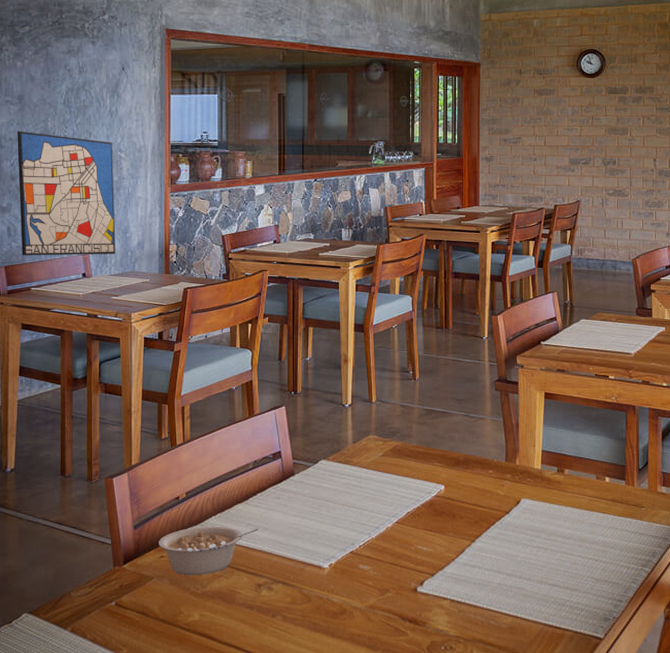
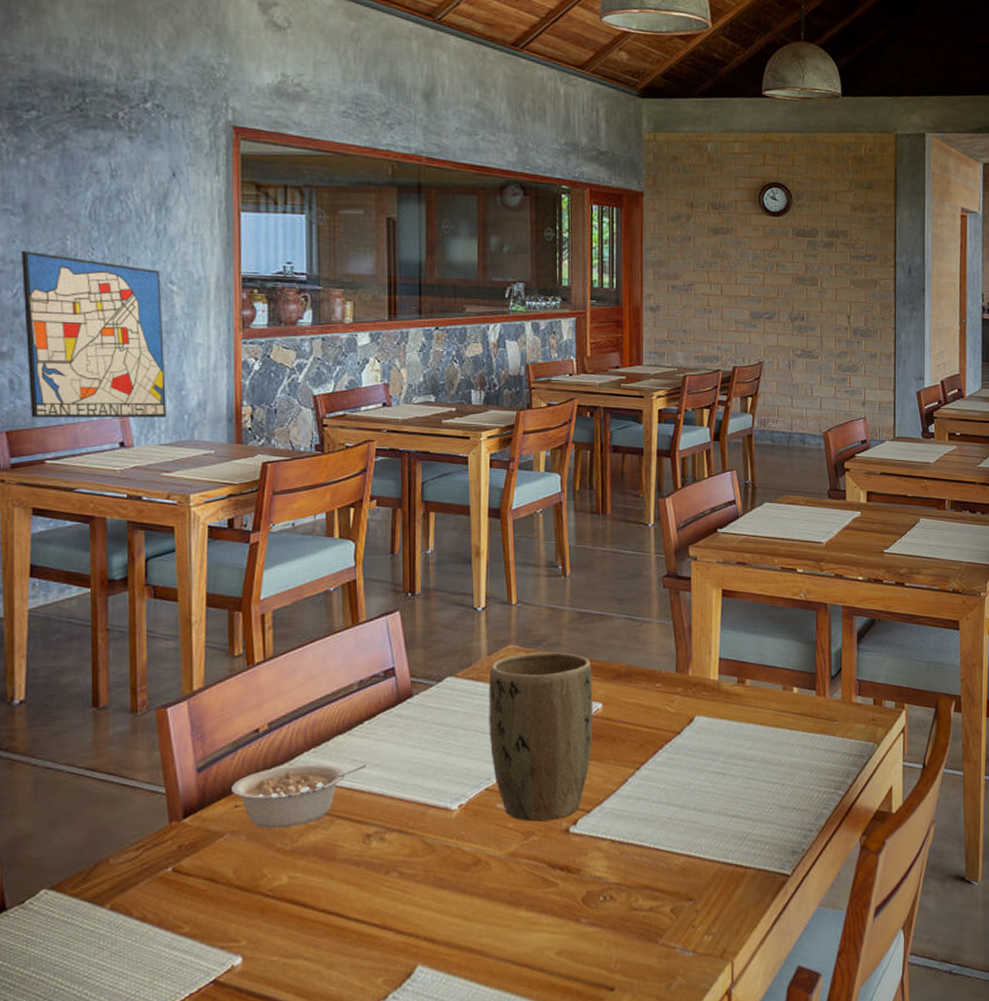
plant pot: none [353,442,437,581] -> present [488,652,593,822]

